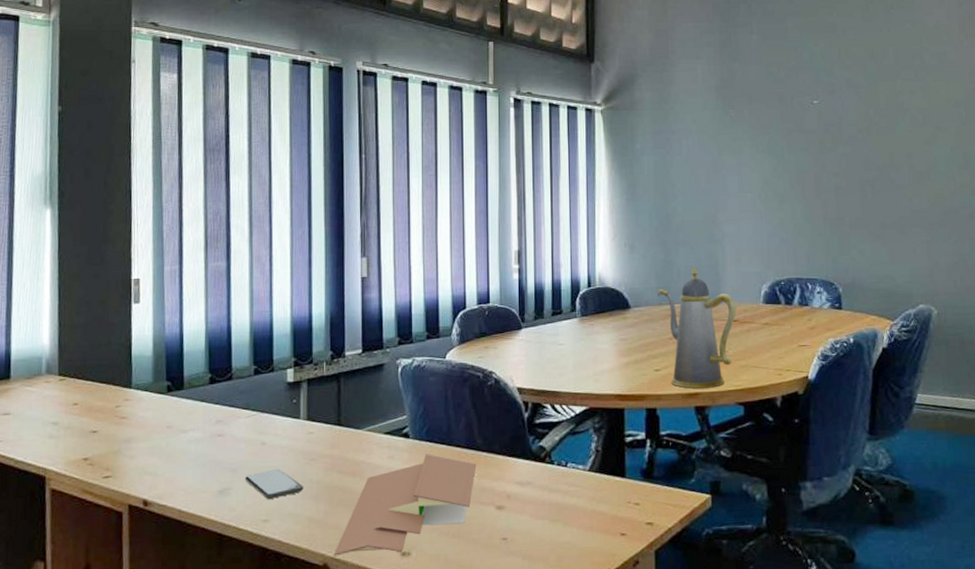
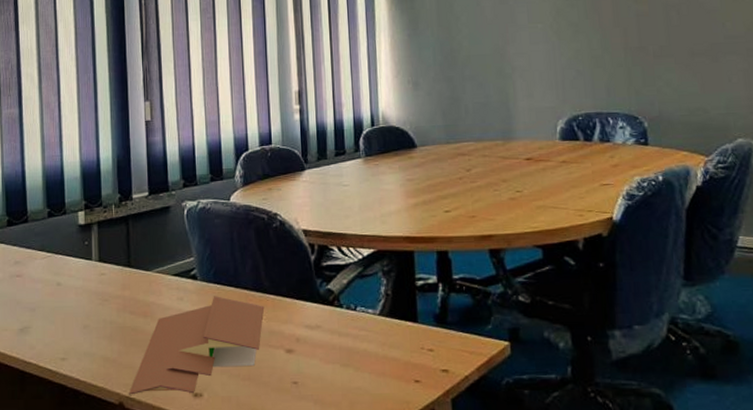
smartphone: present [245,469,303,499] -> none [43,309,98,338]
coffee pot: present [657,266,737,389] -> none [444,102,531,231]

